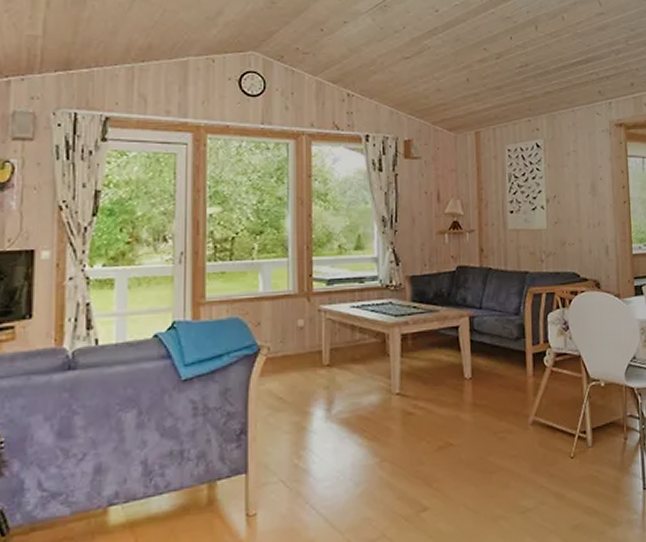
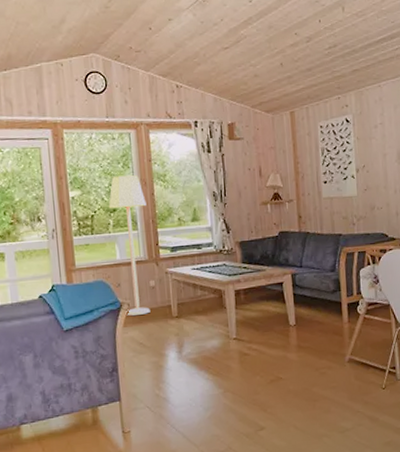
lamp: none [254,191,301,363] -> present [108,175,151,316]

